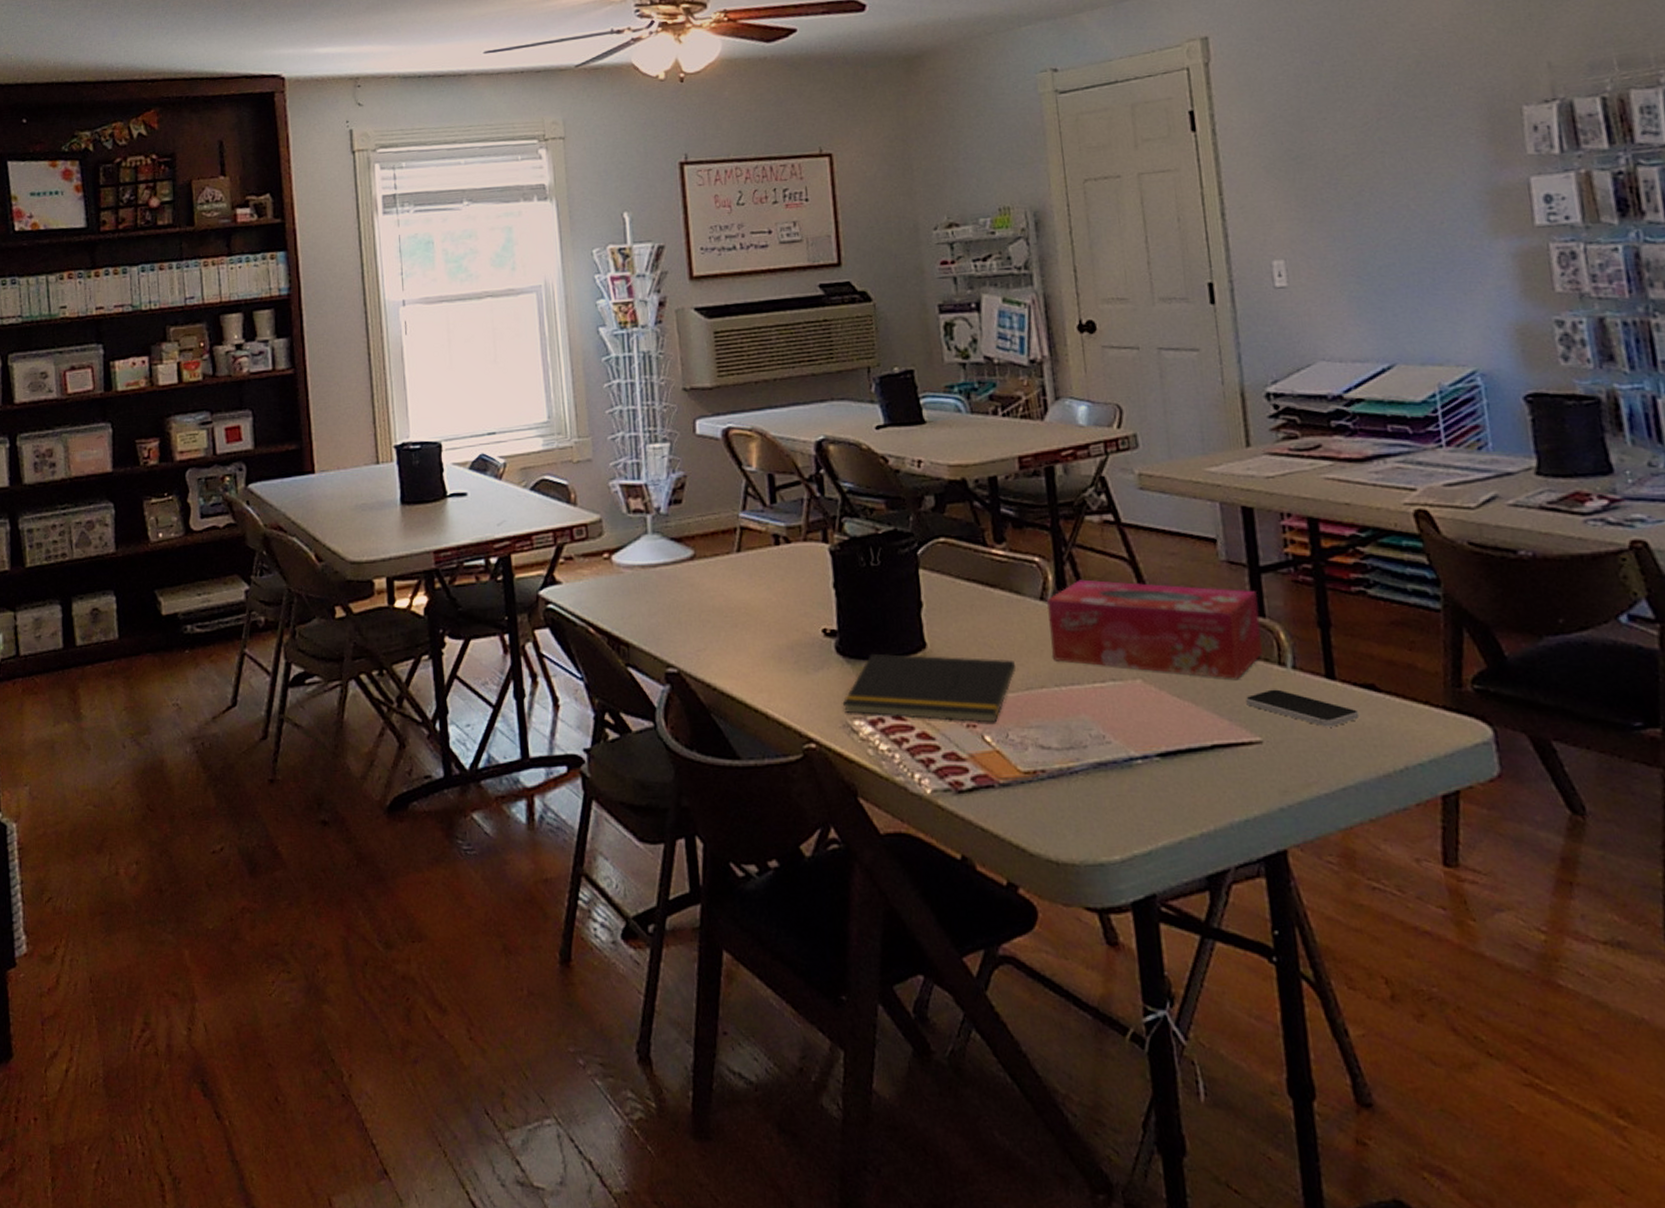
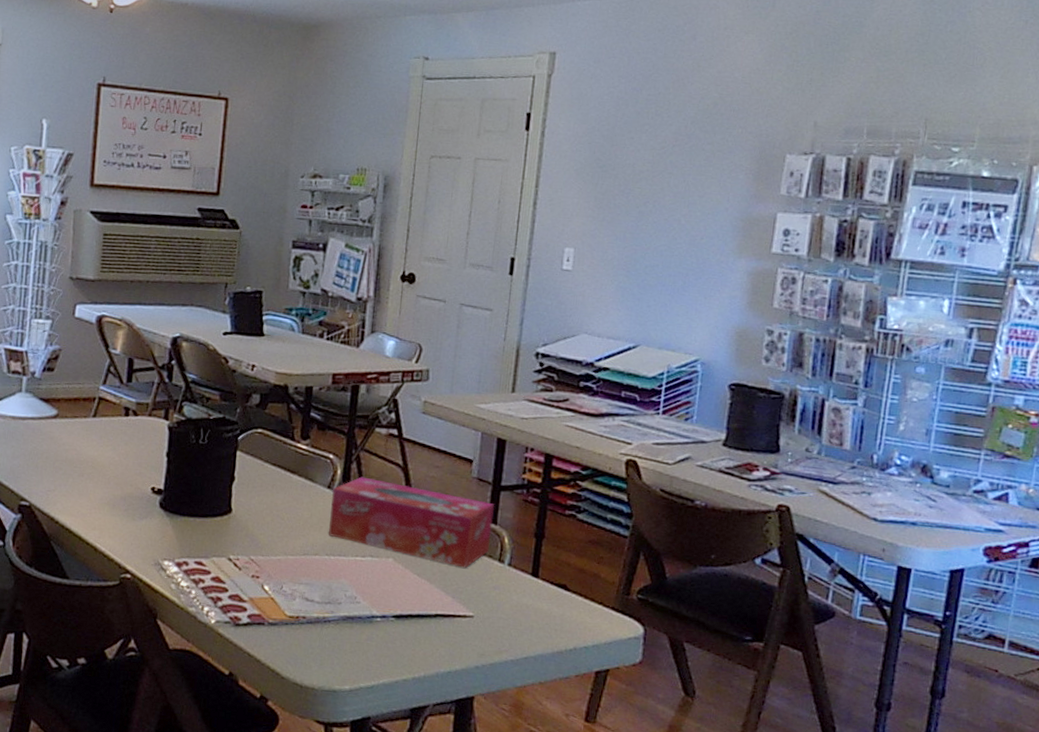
notepad: present [842,653,1015,723] -> none [157,511,298,577]
smartphone: present [1246,689,1360,727] -> none [468,579,550,612]

